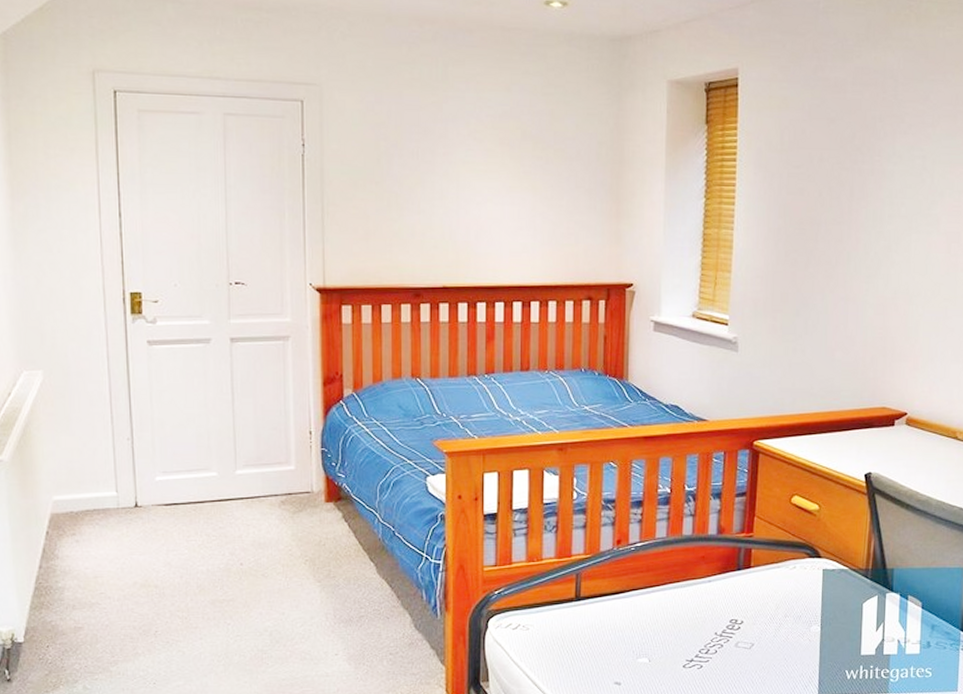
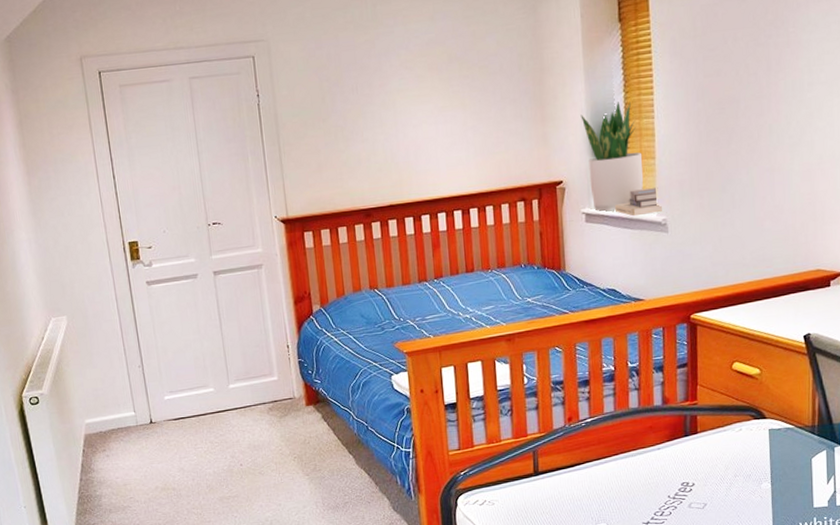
planter: none [658,207,718,322] -> present [580,102,644,212]
books: none [684,303,734,331] -> present [614,188,662,217]

